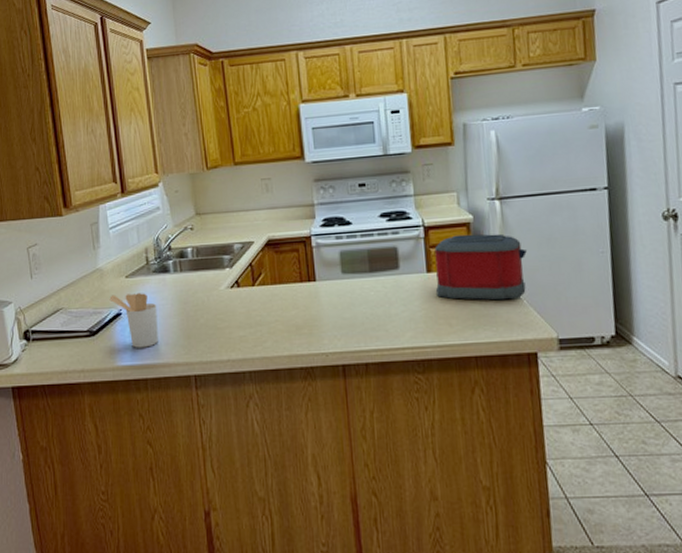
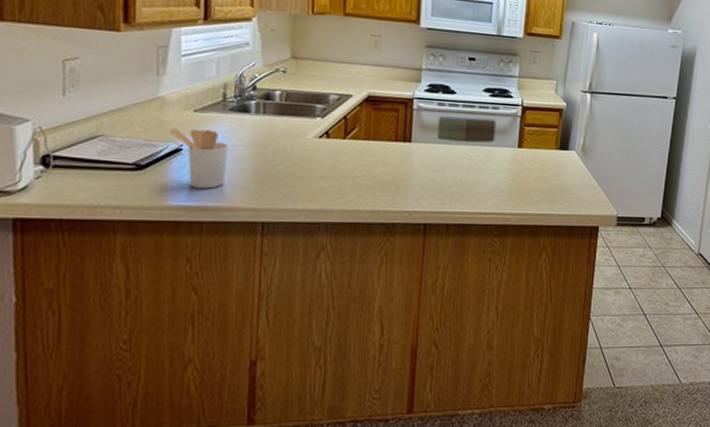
toaster: present [434,233,527,301] -> none [523,118,605,180]

